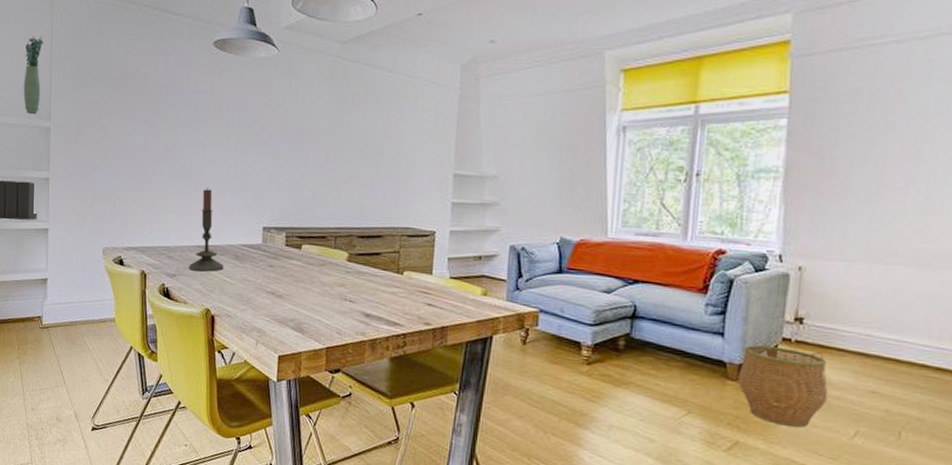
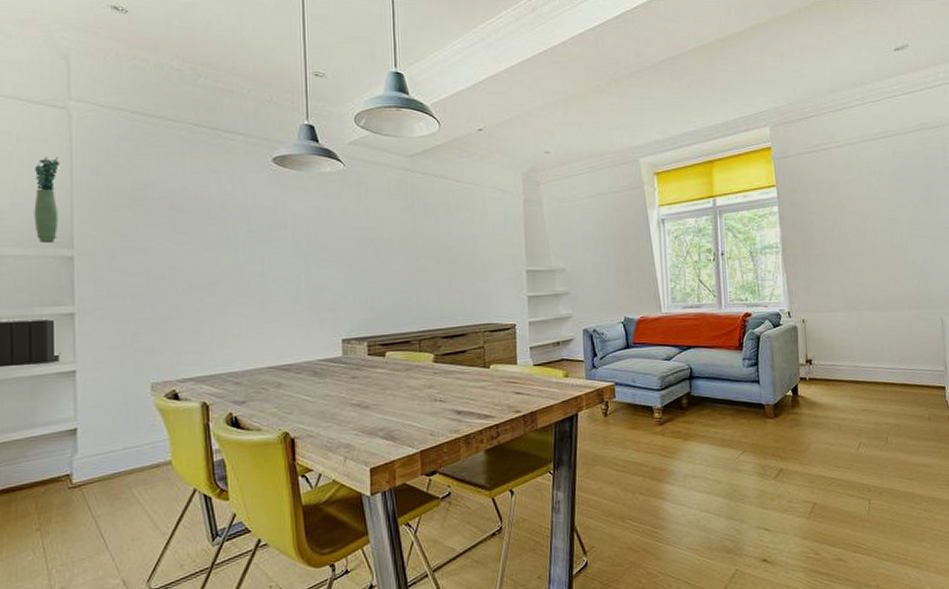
candle: present [189,188,224,272] -> none [260,305,302,394]
basket: present [738,344,829,428] -> none [774,385,837,449]

